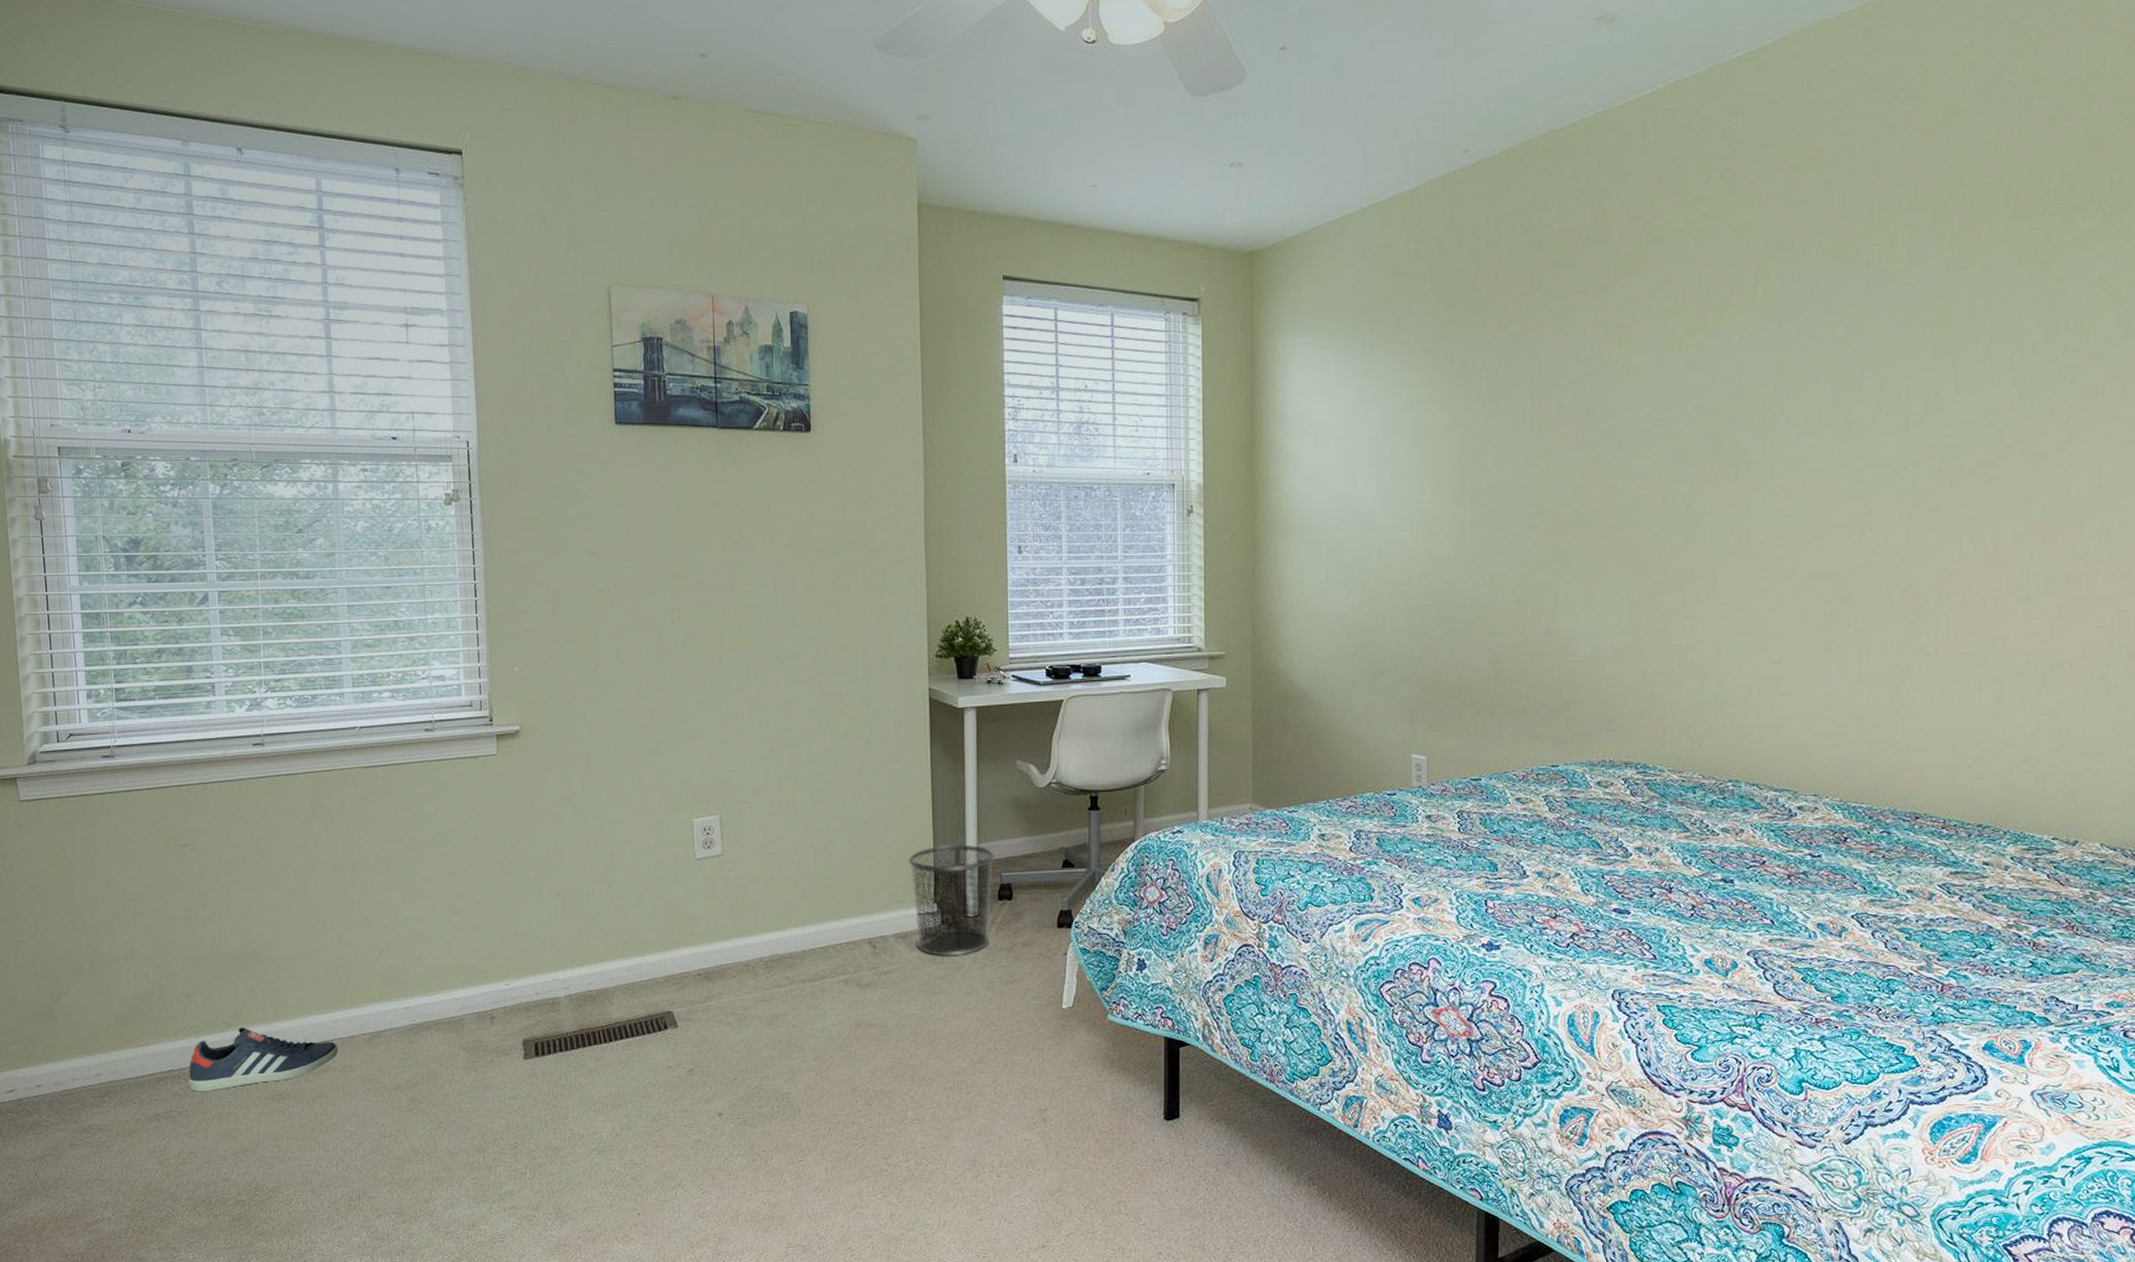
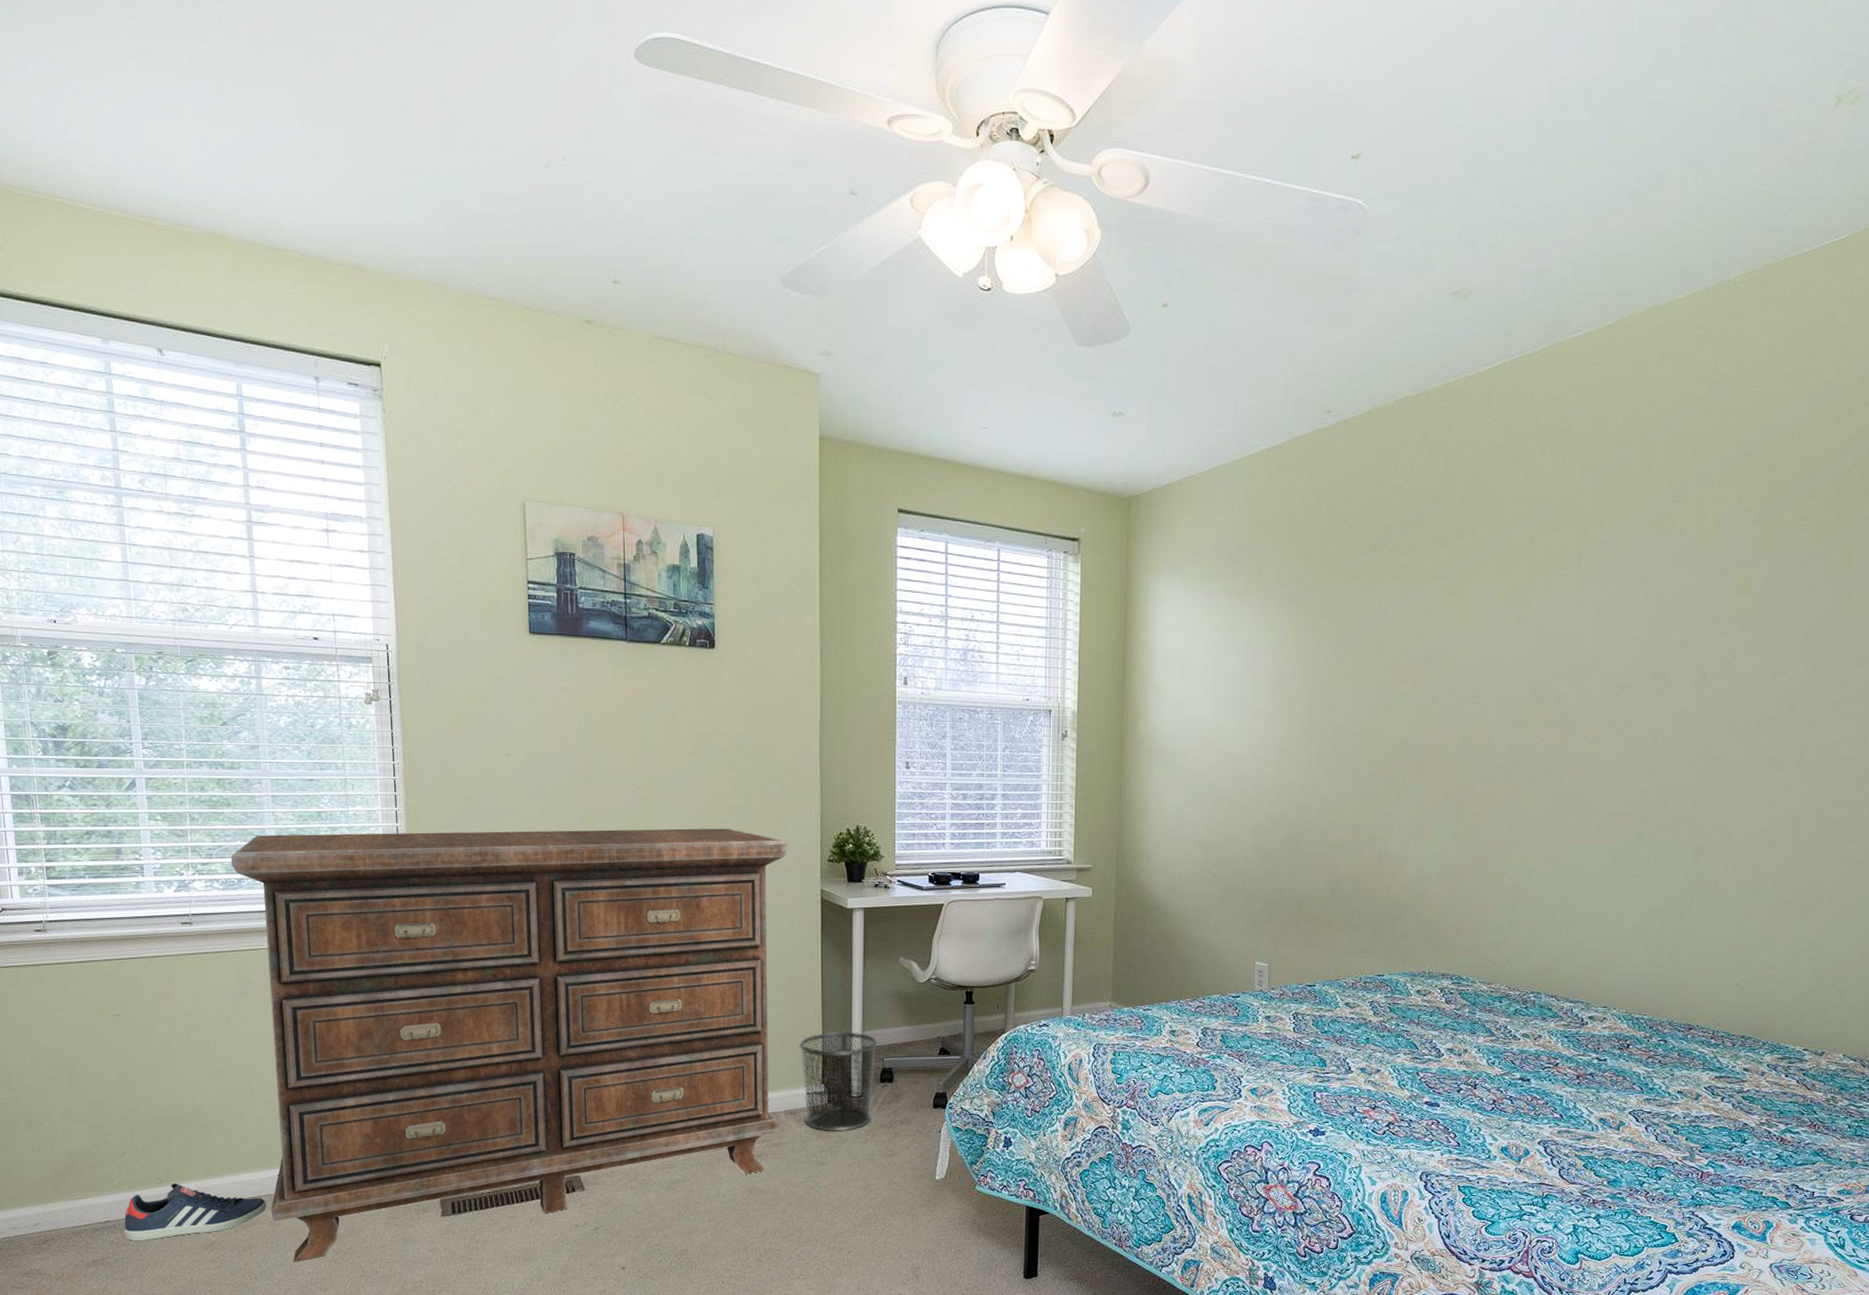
dresser: none [304,624,893,1112] -> present [230,828,789,1262]

